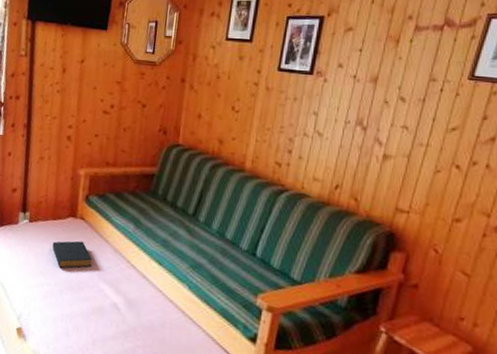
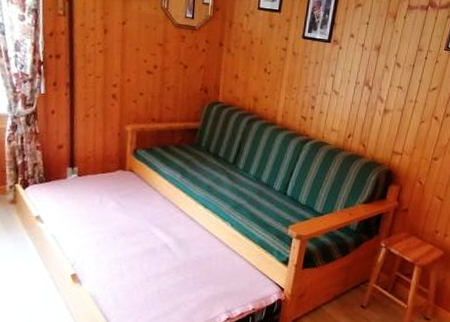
hardback book: present [52,241,92,268] -> none [102,191,143,217]

